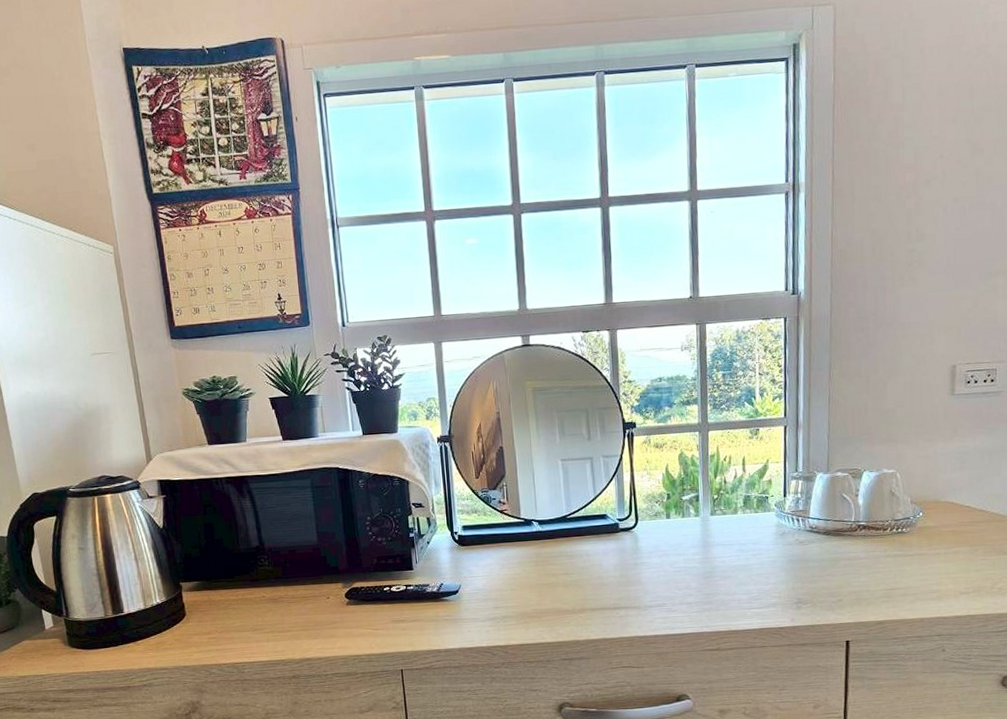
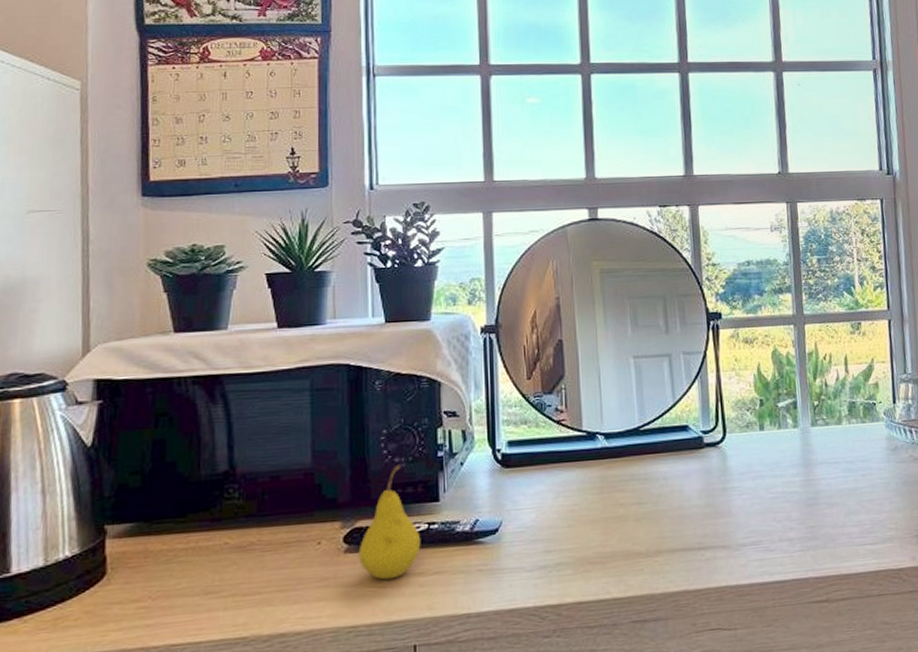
fruit: none [356,542,402,624] -> present [358,464,421,580]

